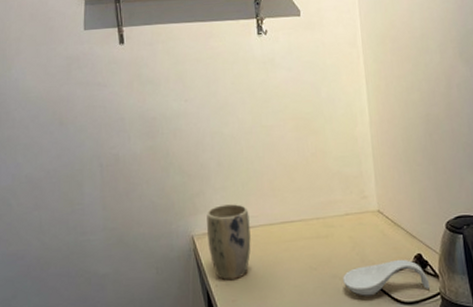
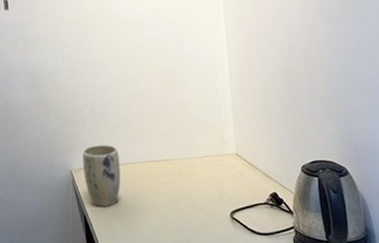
spoon rest: present [343,259,431,296] -> none [203,196,285,226]

